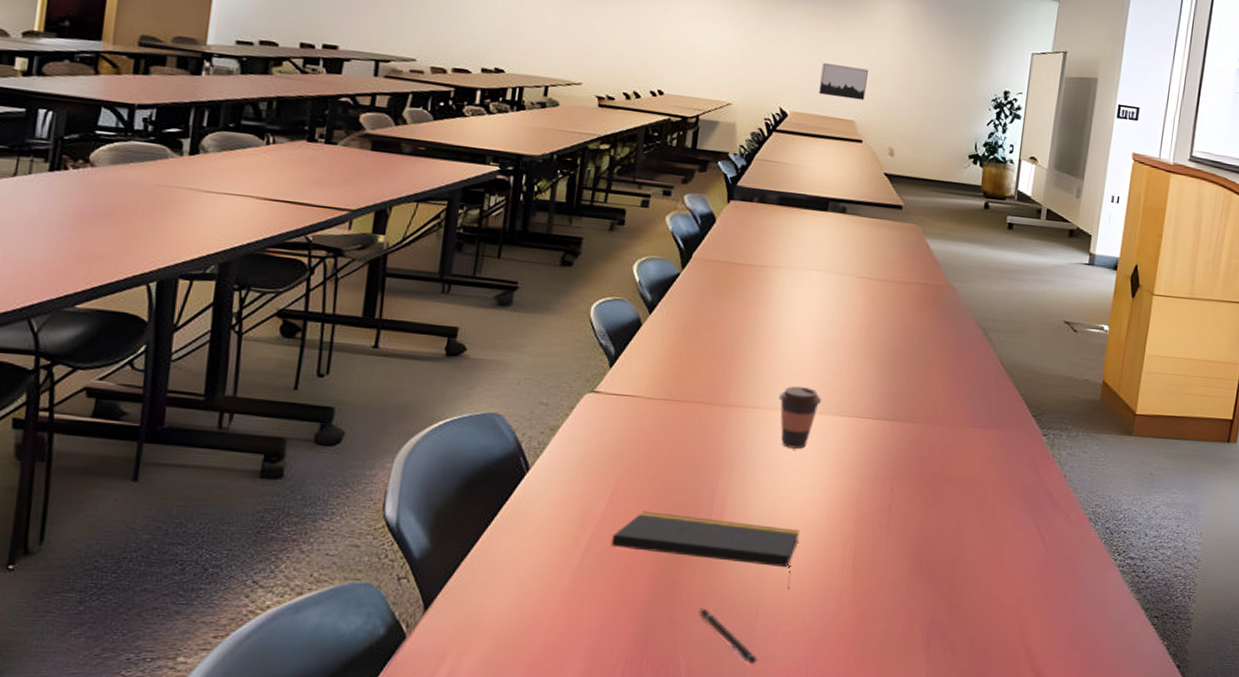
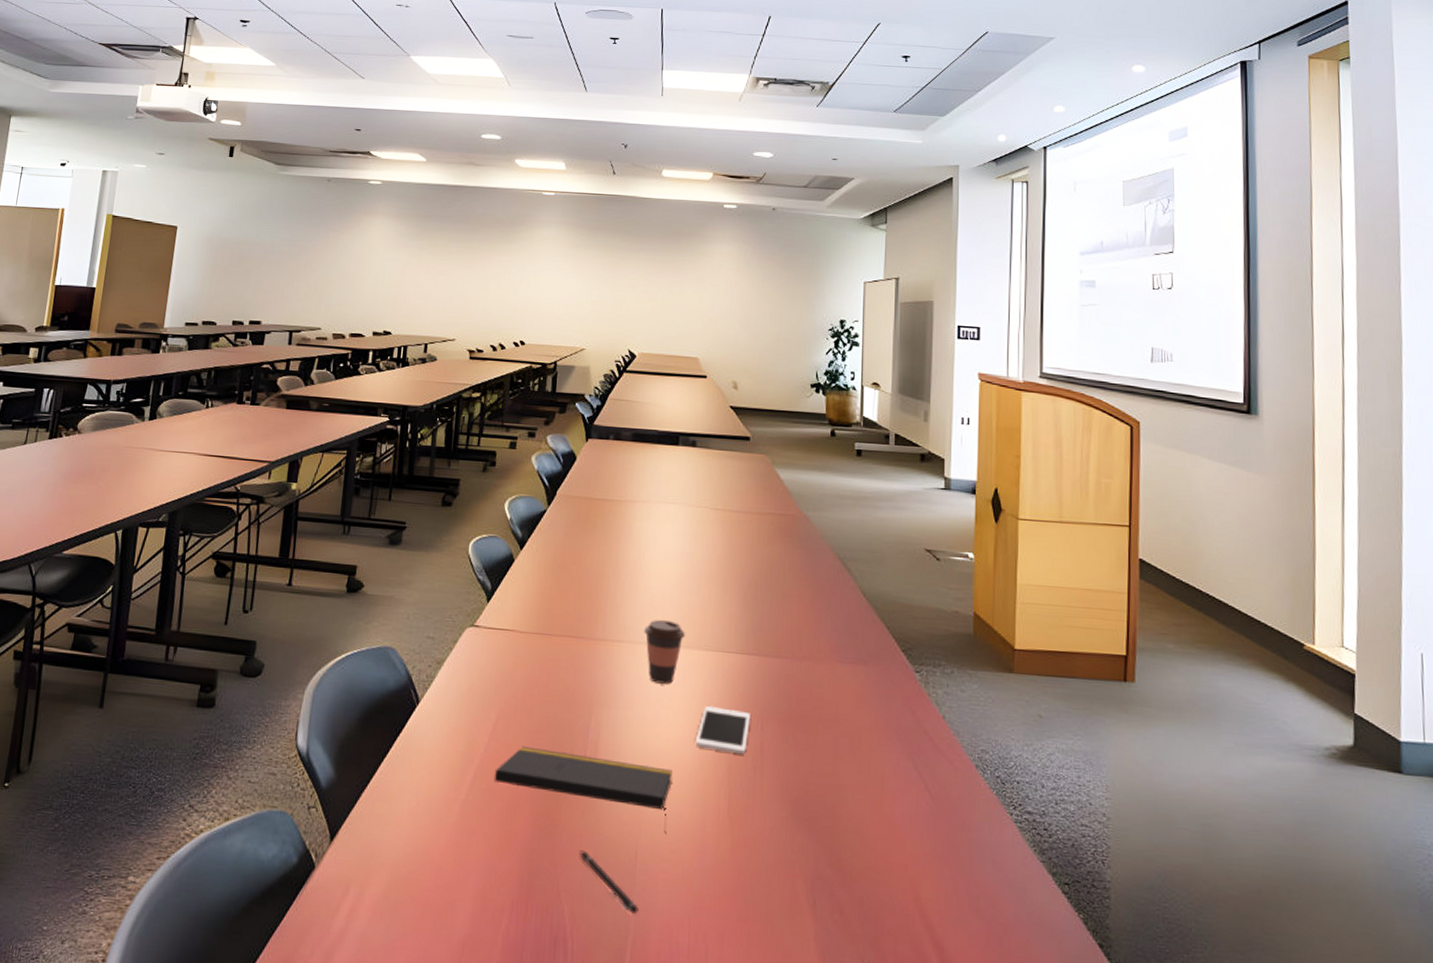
wall art: present [819,63,868,101] -> none [663,306,707,338]
cell phone: none [824,469,881,514] -> present [695,706,750,755]

